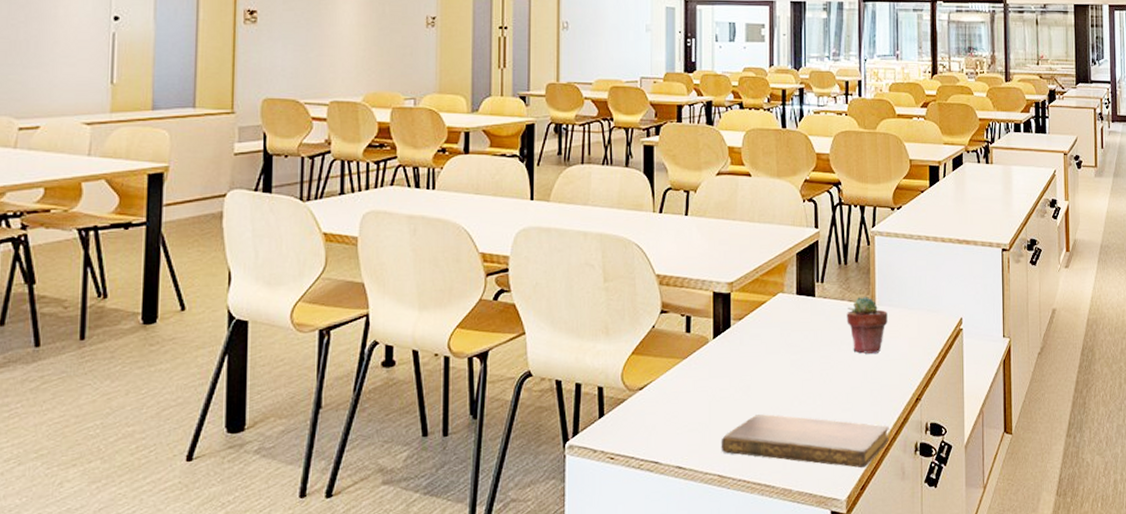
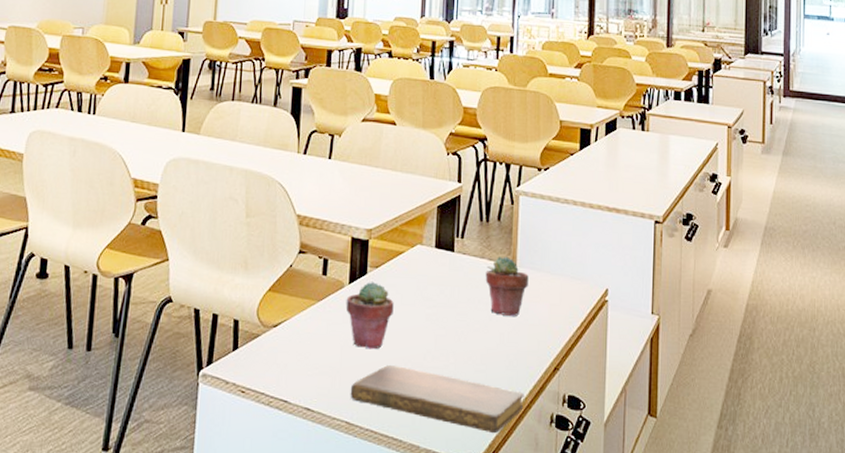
potted succulent: none [711,333,759,401] -> present [345,281,394,350]

